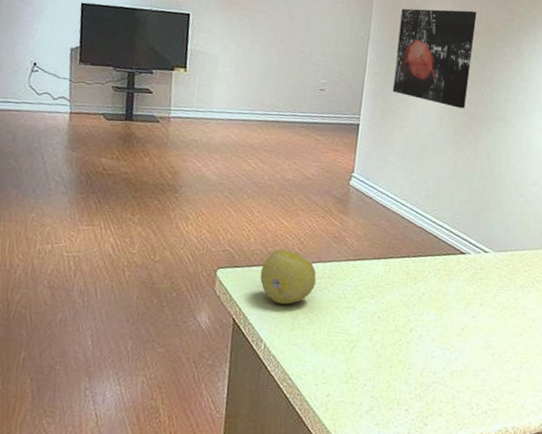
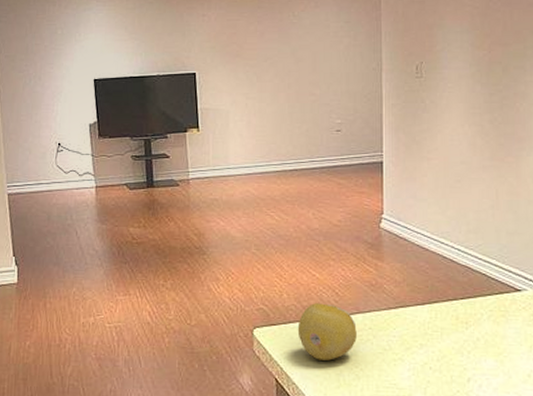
wall art: present [392,8,477,109] -> none [413,20,500,130]

